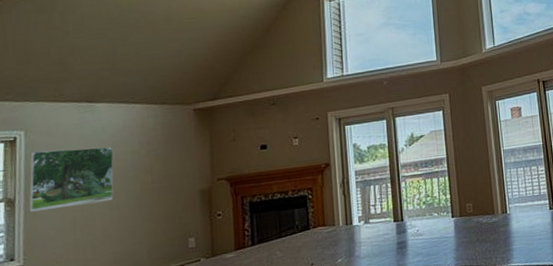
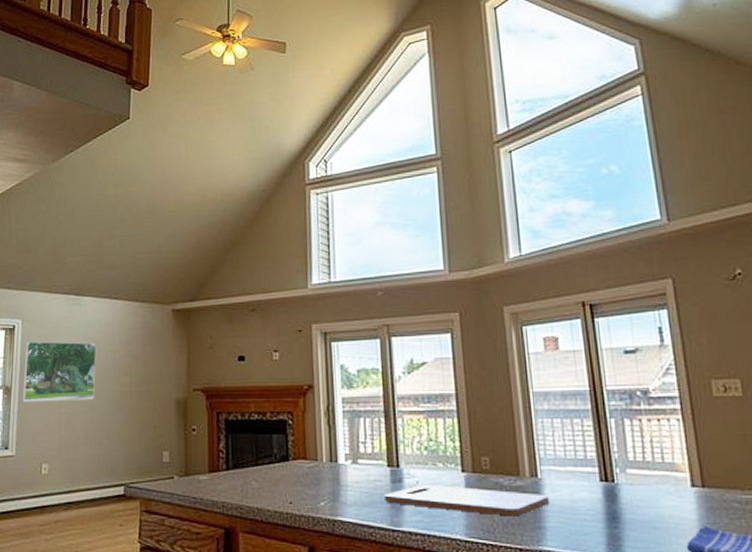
cutting board: none [392,225,516,251] -> present [384,485,550,516]

